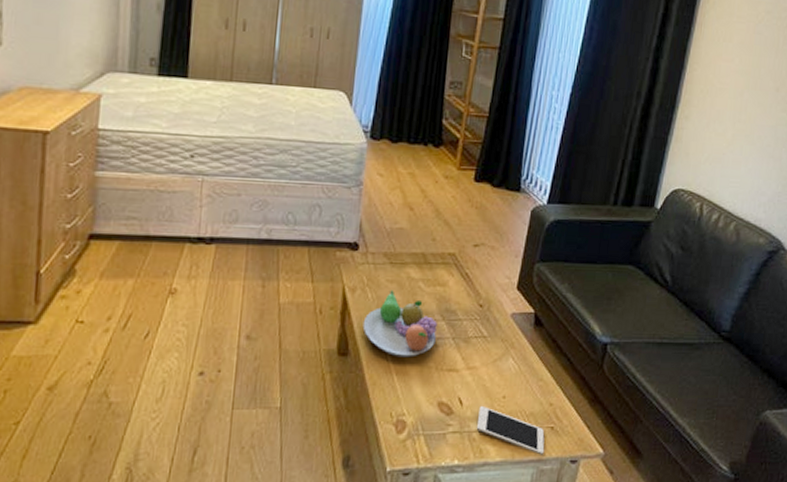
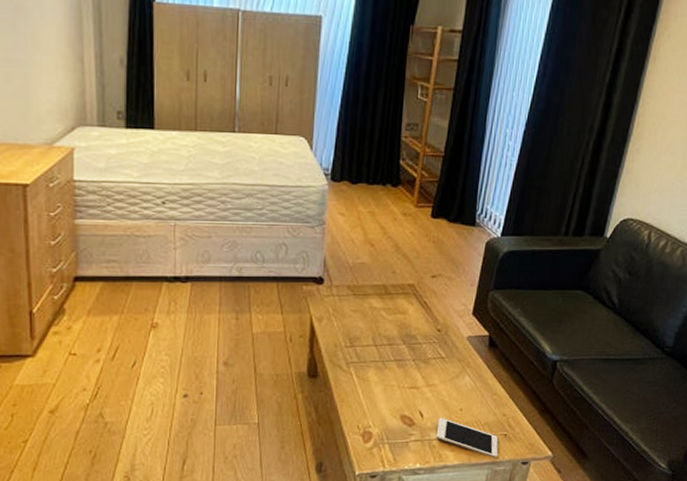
fruit bowl: present [362,290,437,357] -> none [330,318,399,378]

